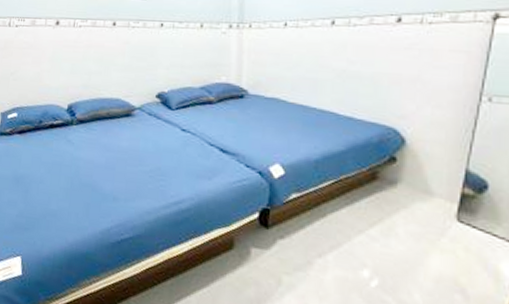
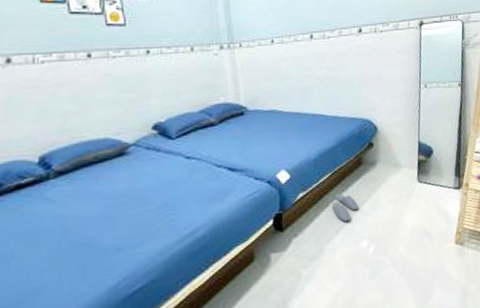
slippers: none [330,206,364,242] -> present [332,194,358,223]

